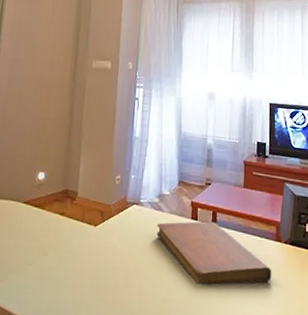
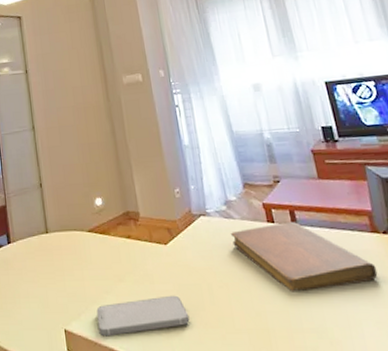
smartphone: none [11,274,101,306] -> present [96,295,190,337]

